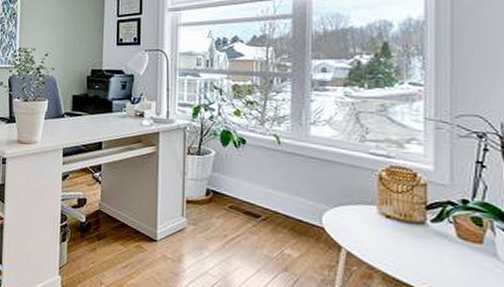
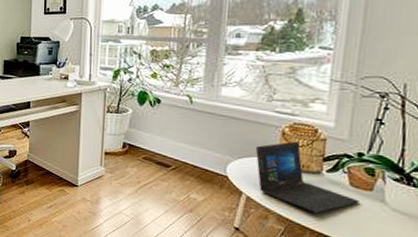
laptop: none [351,186,470,271] -> present [255,141,359,214]

